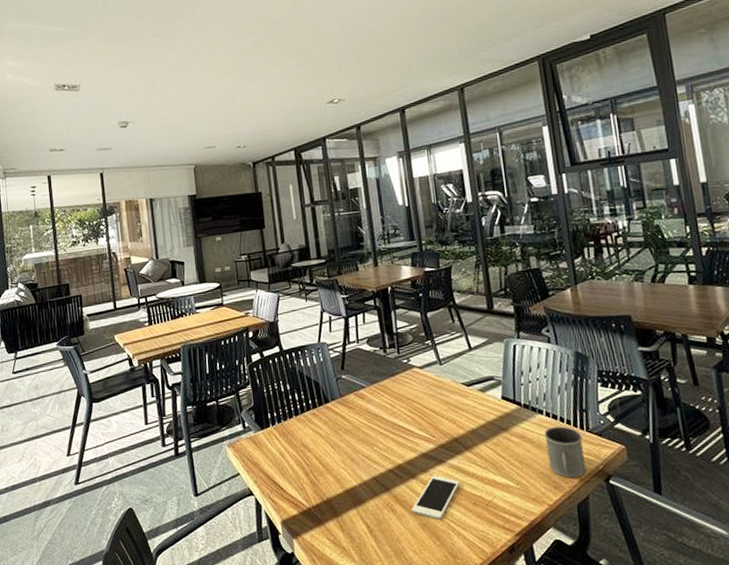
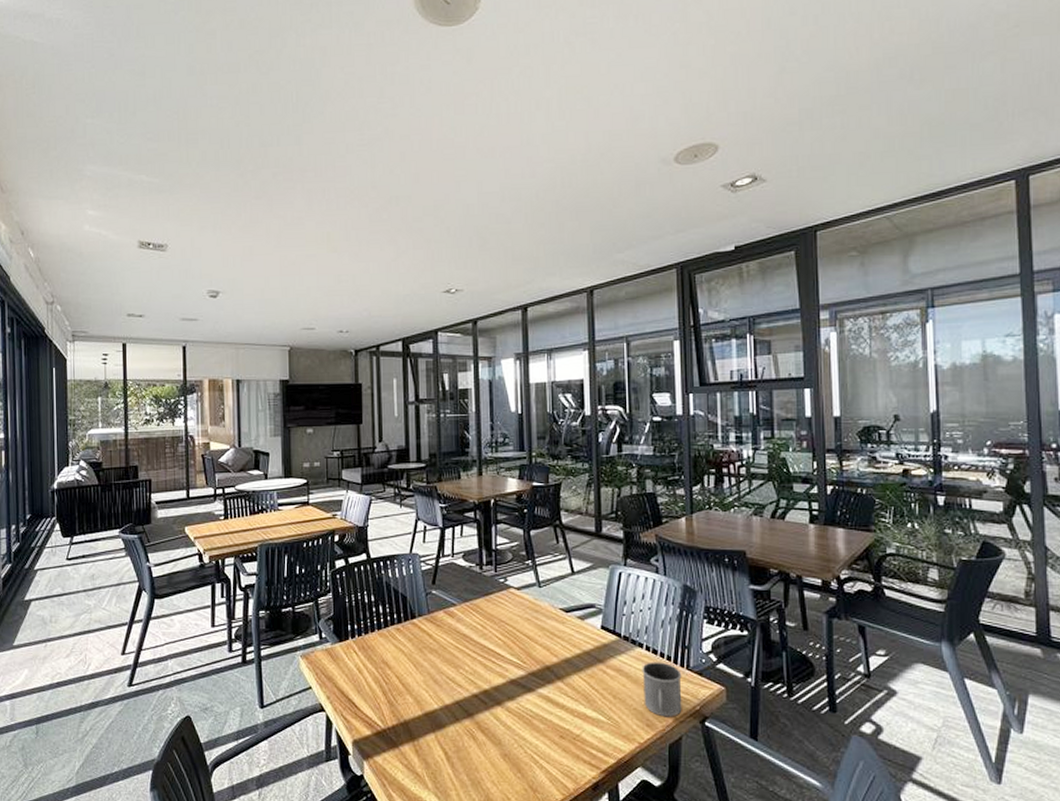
cell phone: present [412,476,459,520] -> none [494,705,547,751]

